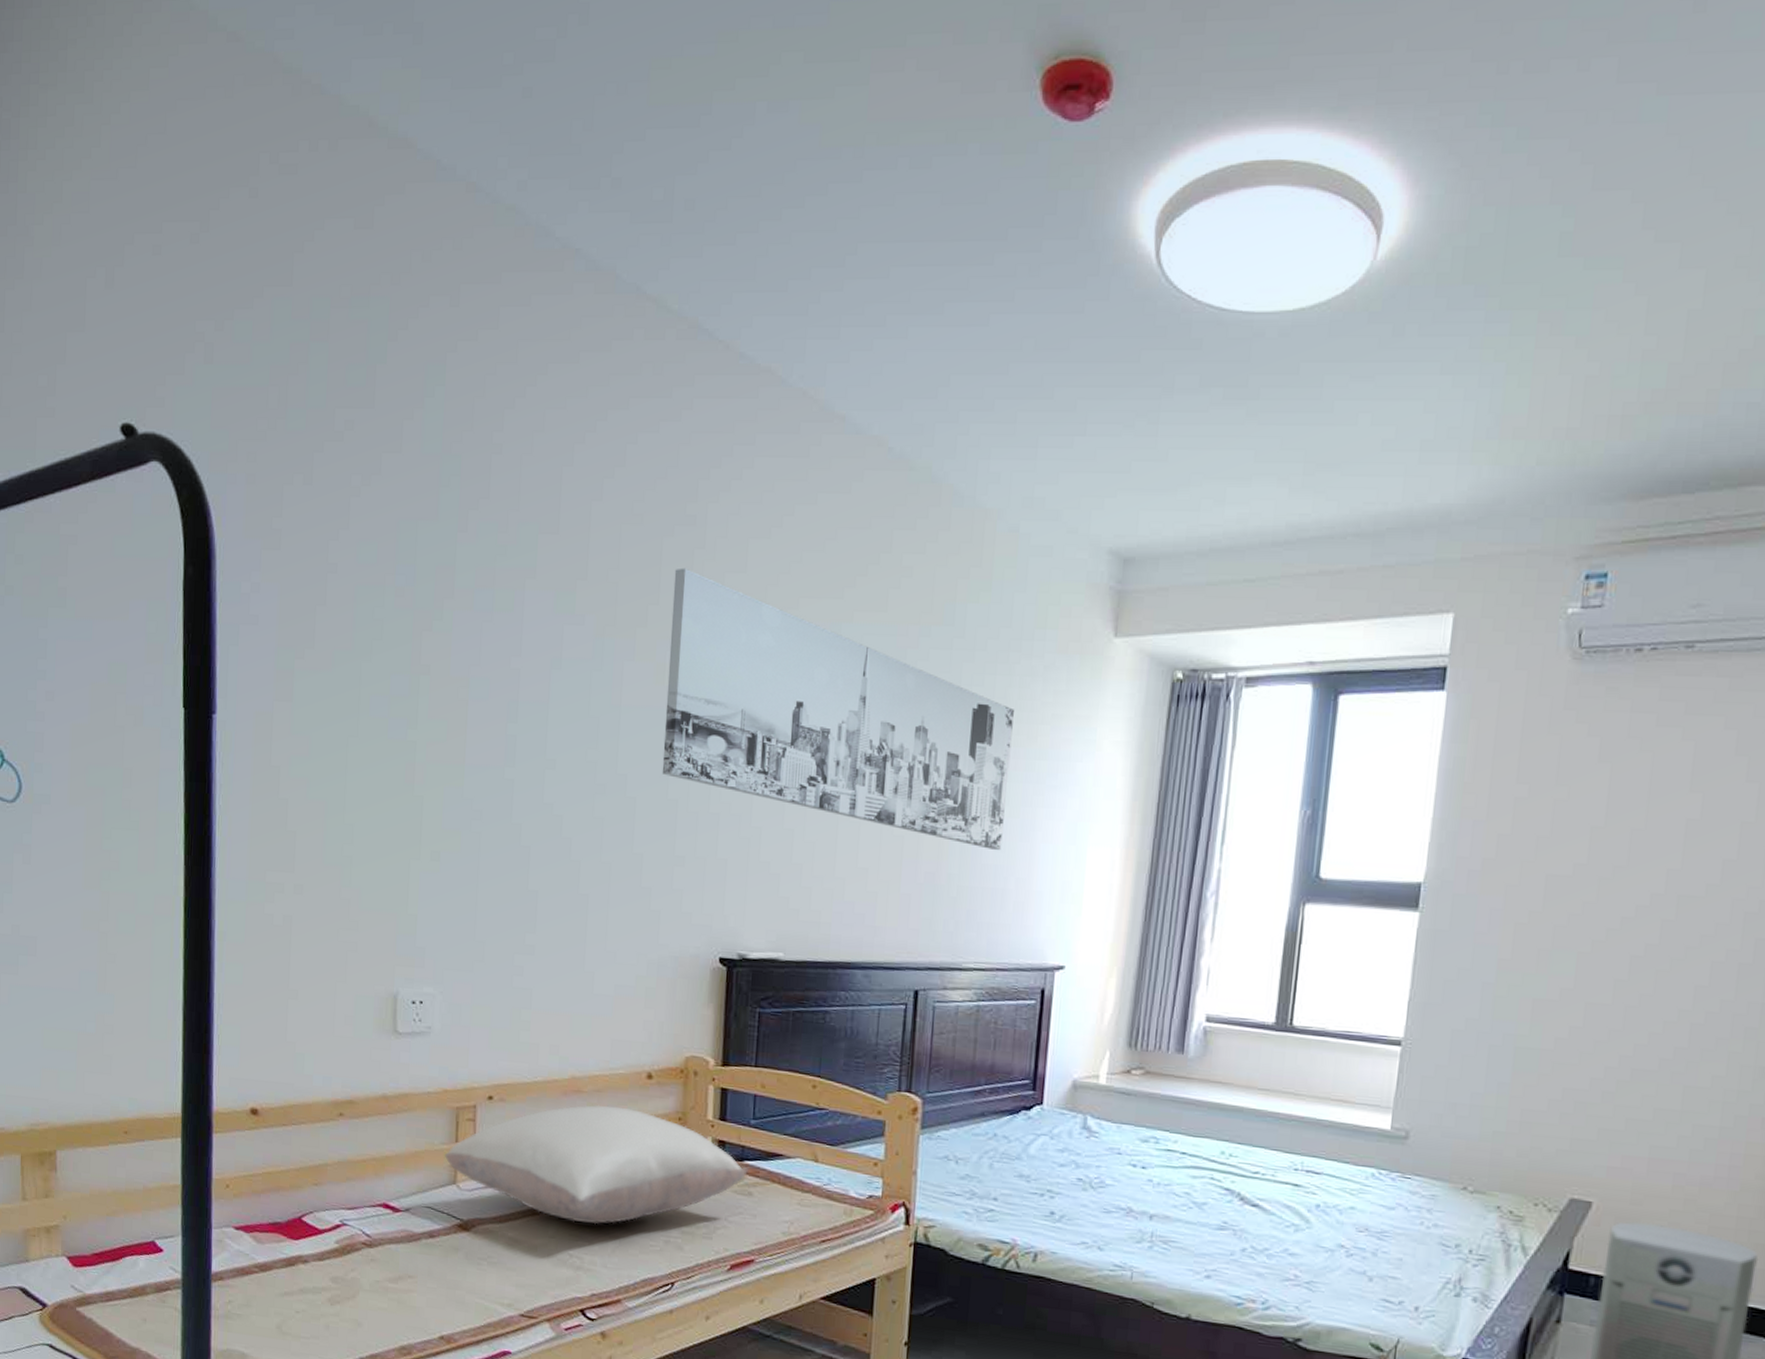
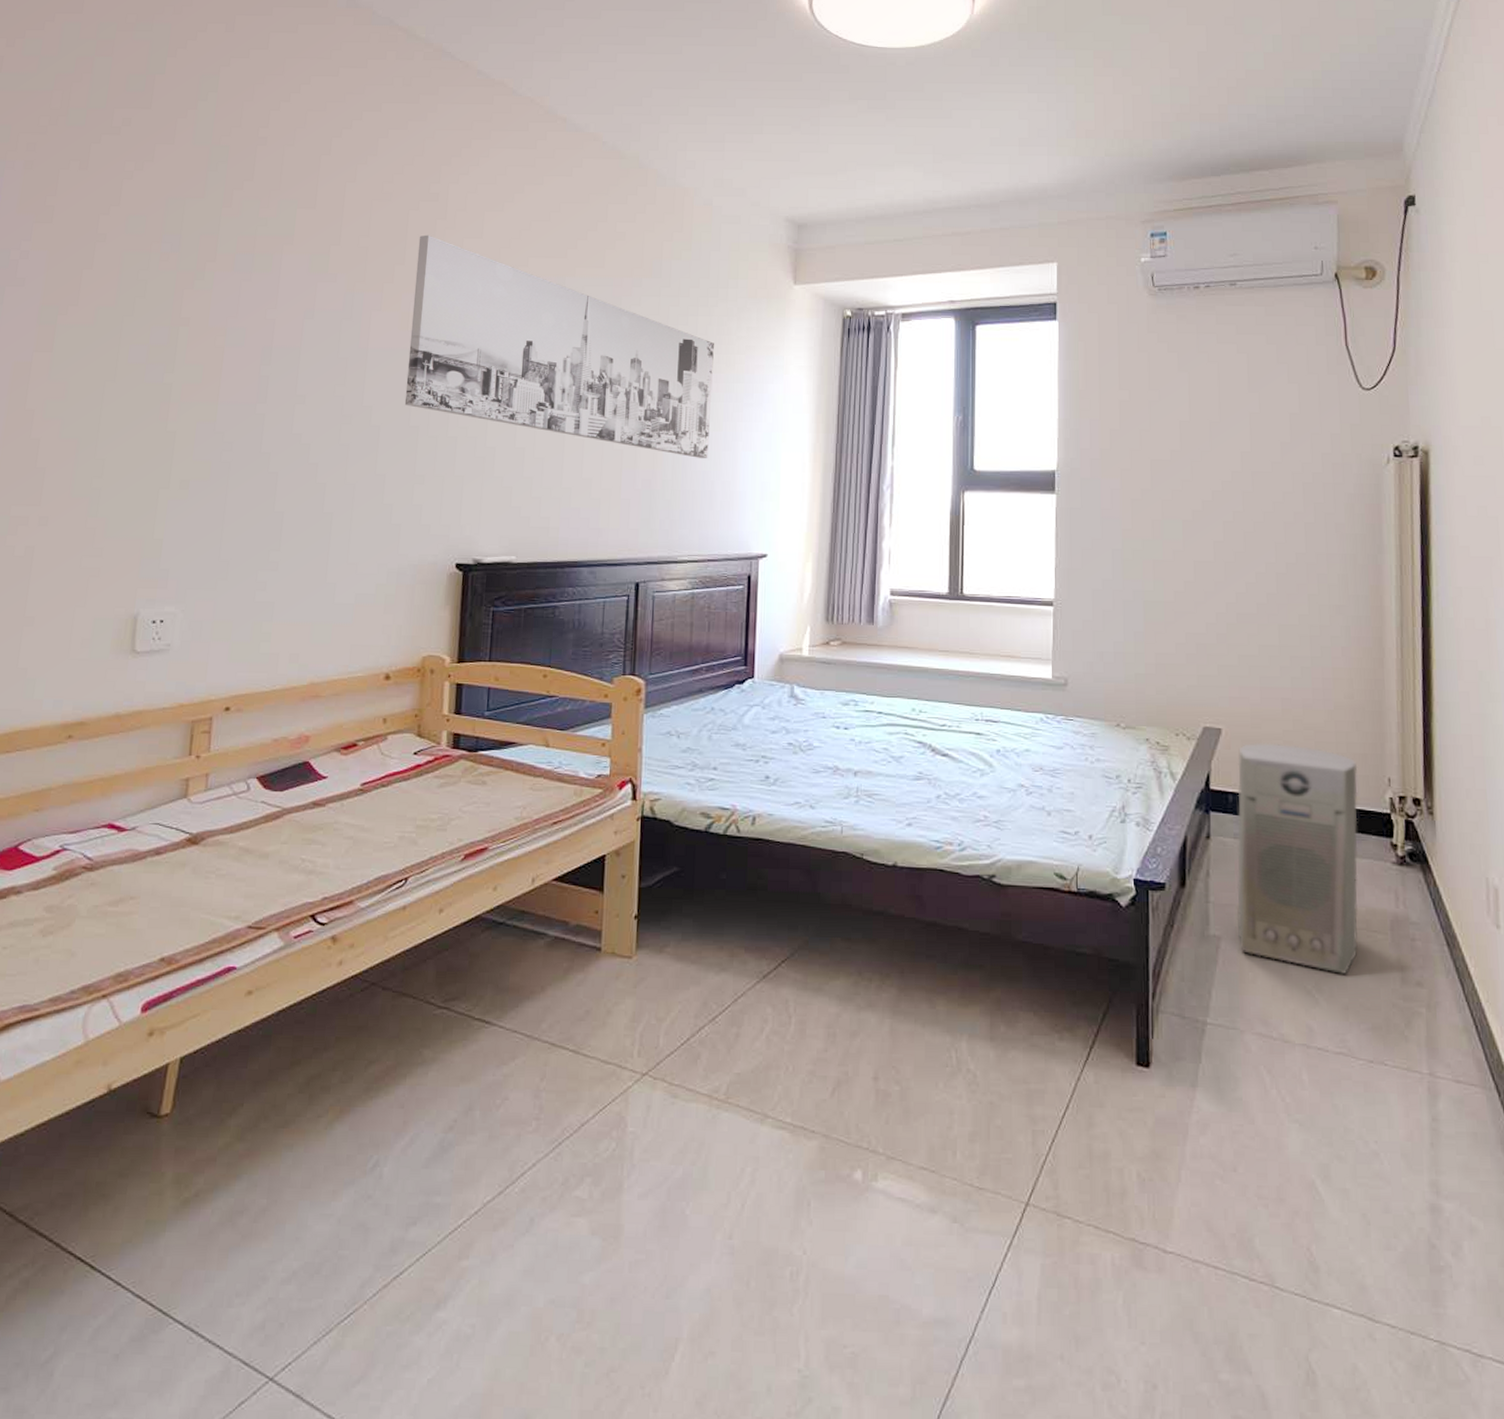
pillow: present [444,1105,749,1225] -> none [176,708,483,827]

